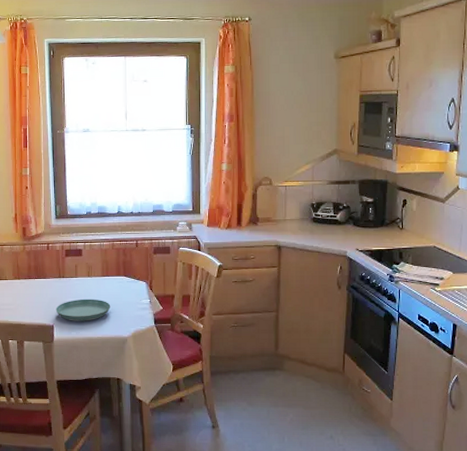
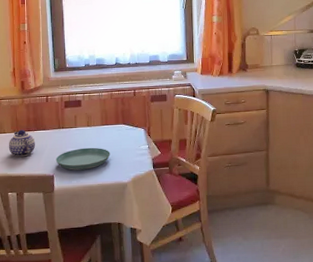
teapot: none [9,277,36,305] -> present [8,129,36,157]

